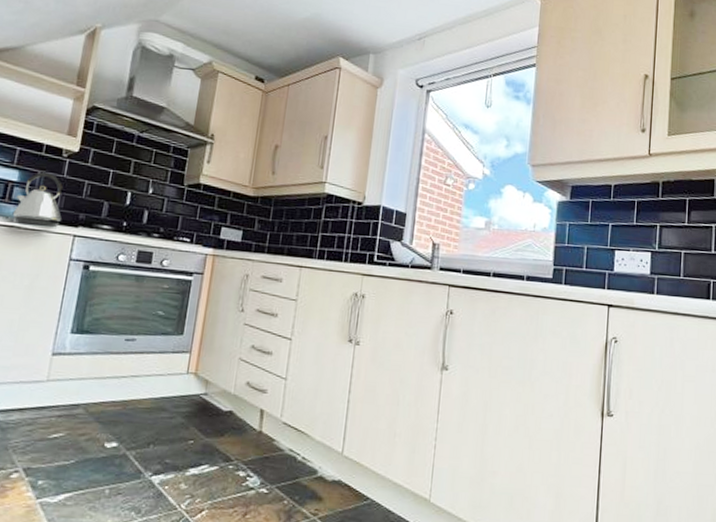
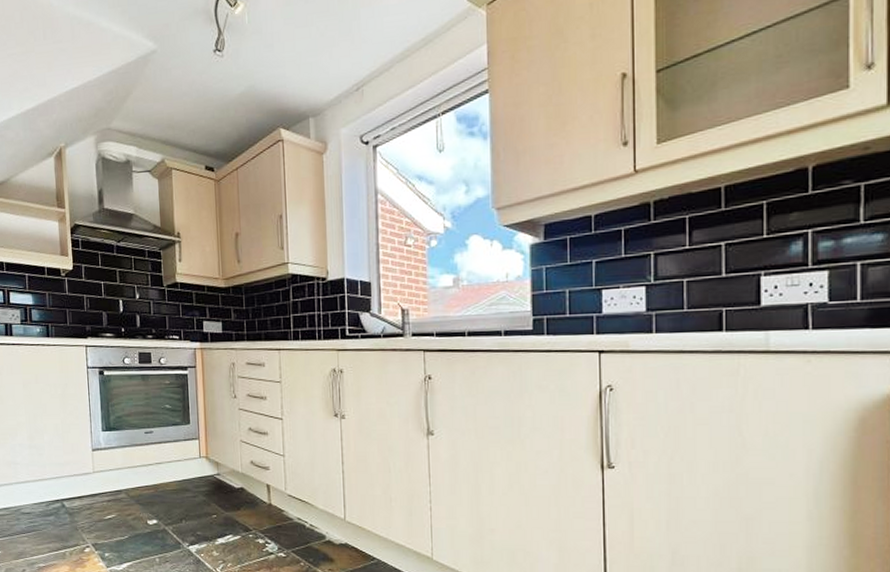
kettle: present [12,172,64,228] -> none [35,292,74,343]

